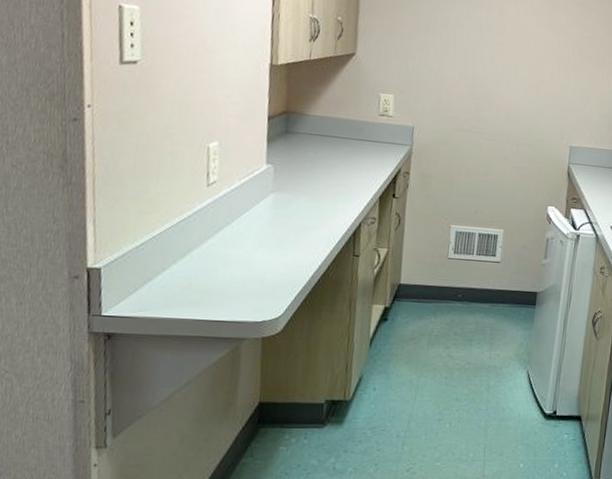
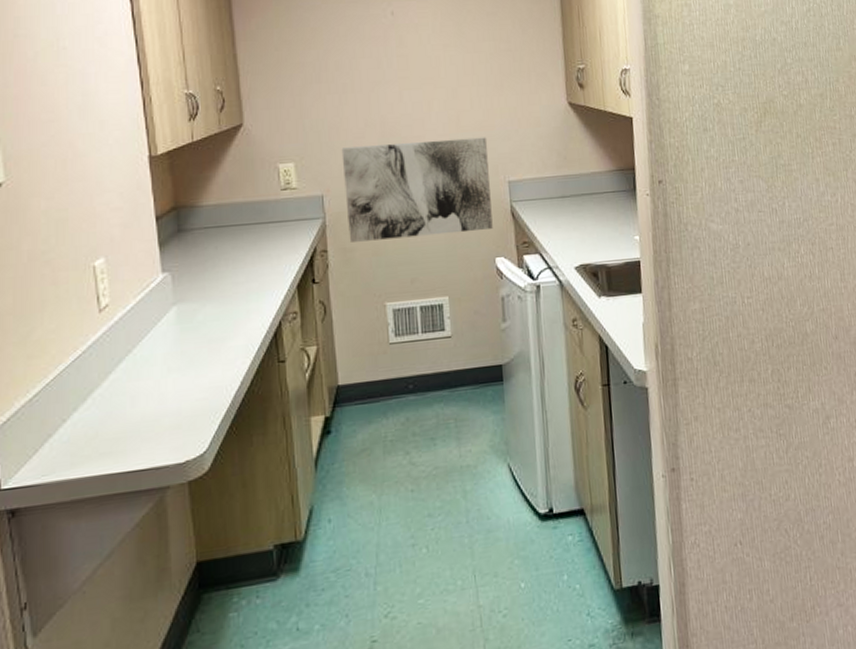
wall art: none [429,91,559,182] -> present [341,137,493,242]

